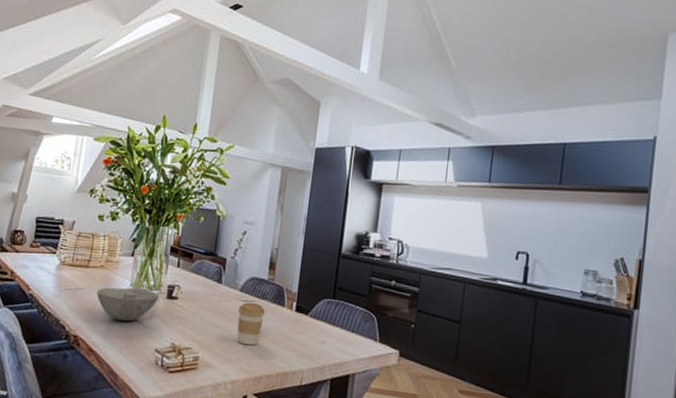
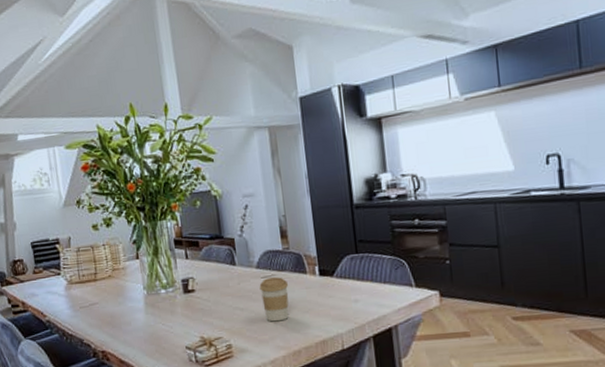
bowl: present [97,287,159,322] -> none [112,288,176,327]

